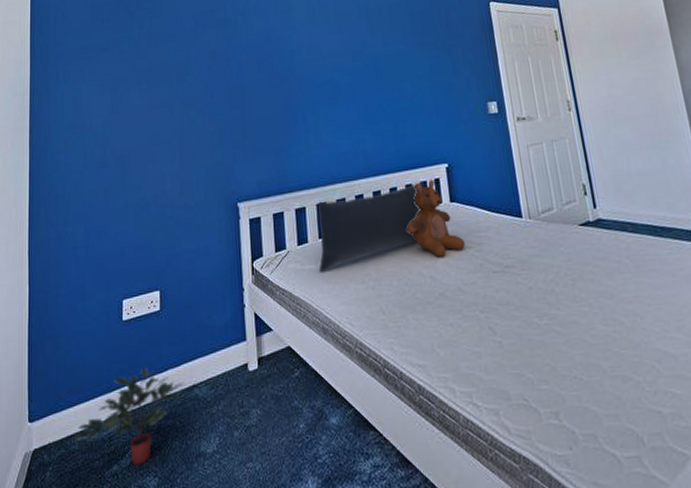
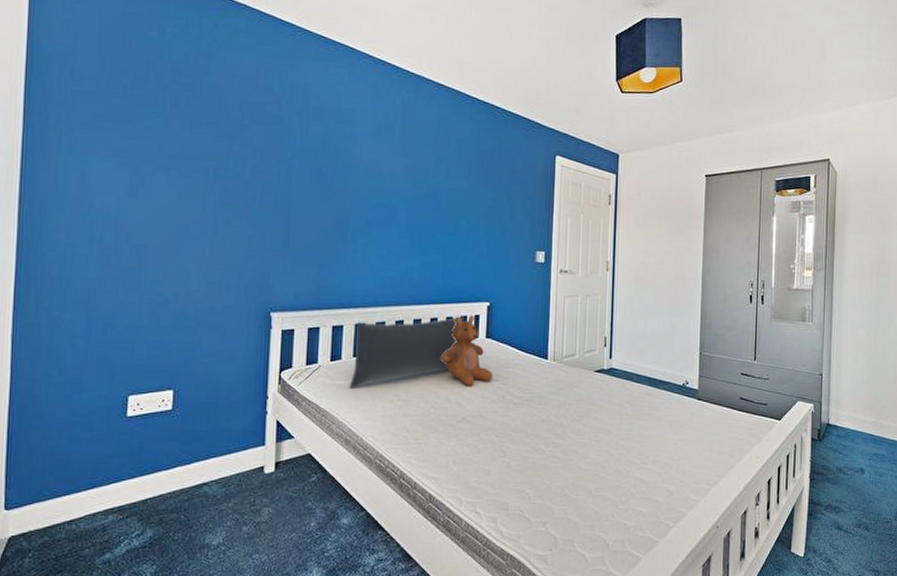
potted plant: present [72,367,184,466] -> none [58,463,193,555]

